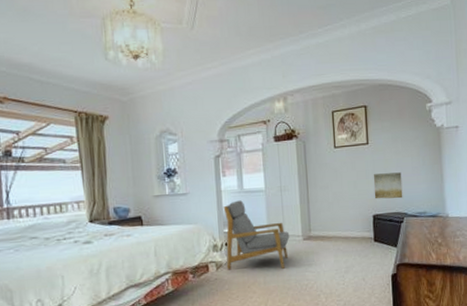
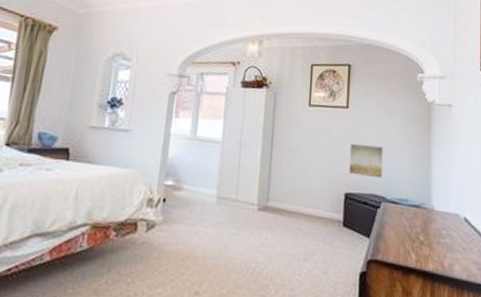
armchair: present [223,200,290,270] -> none [160,148,243,243]

